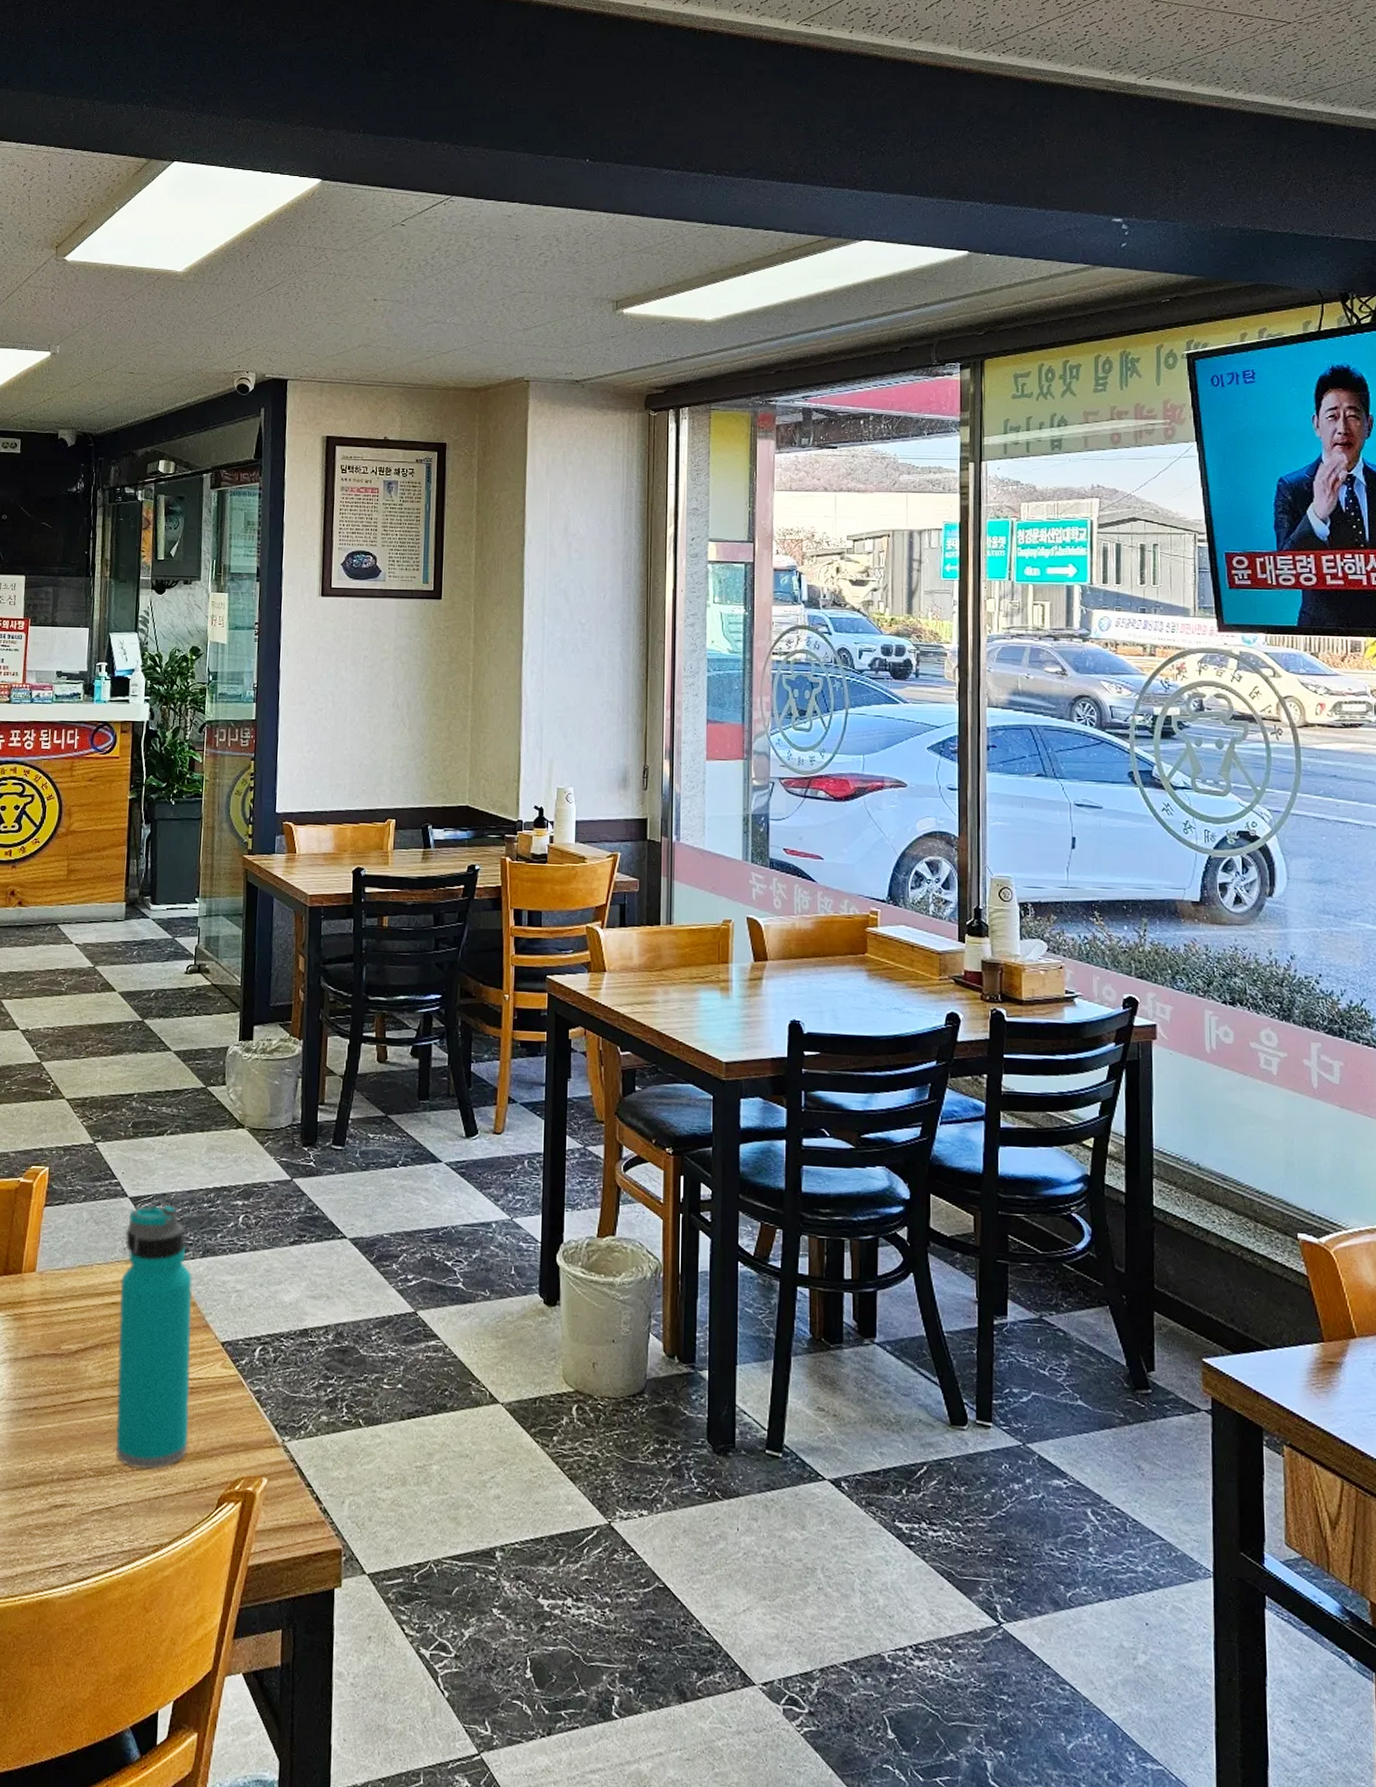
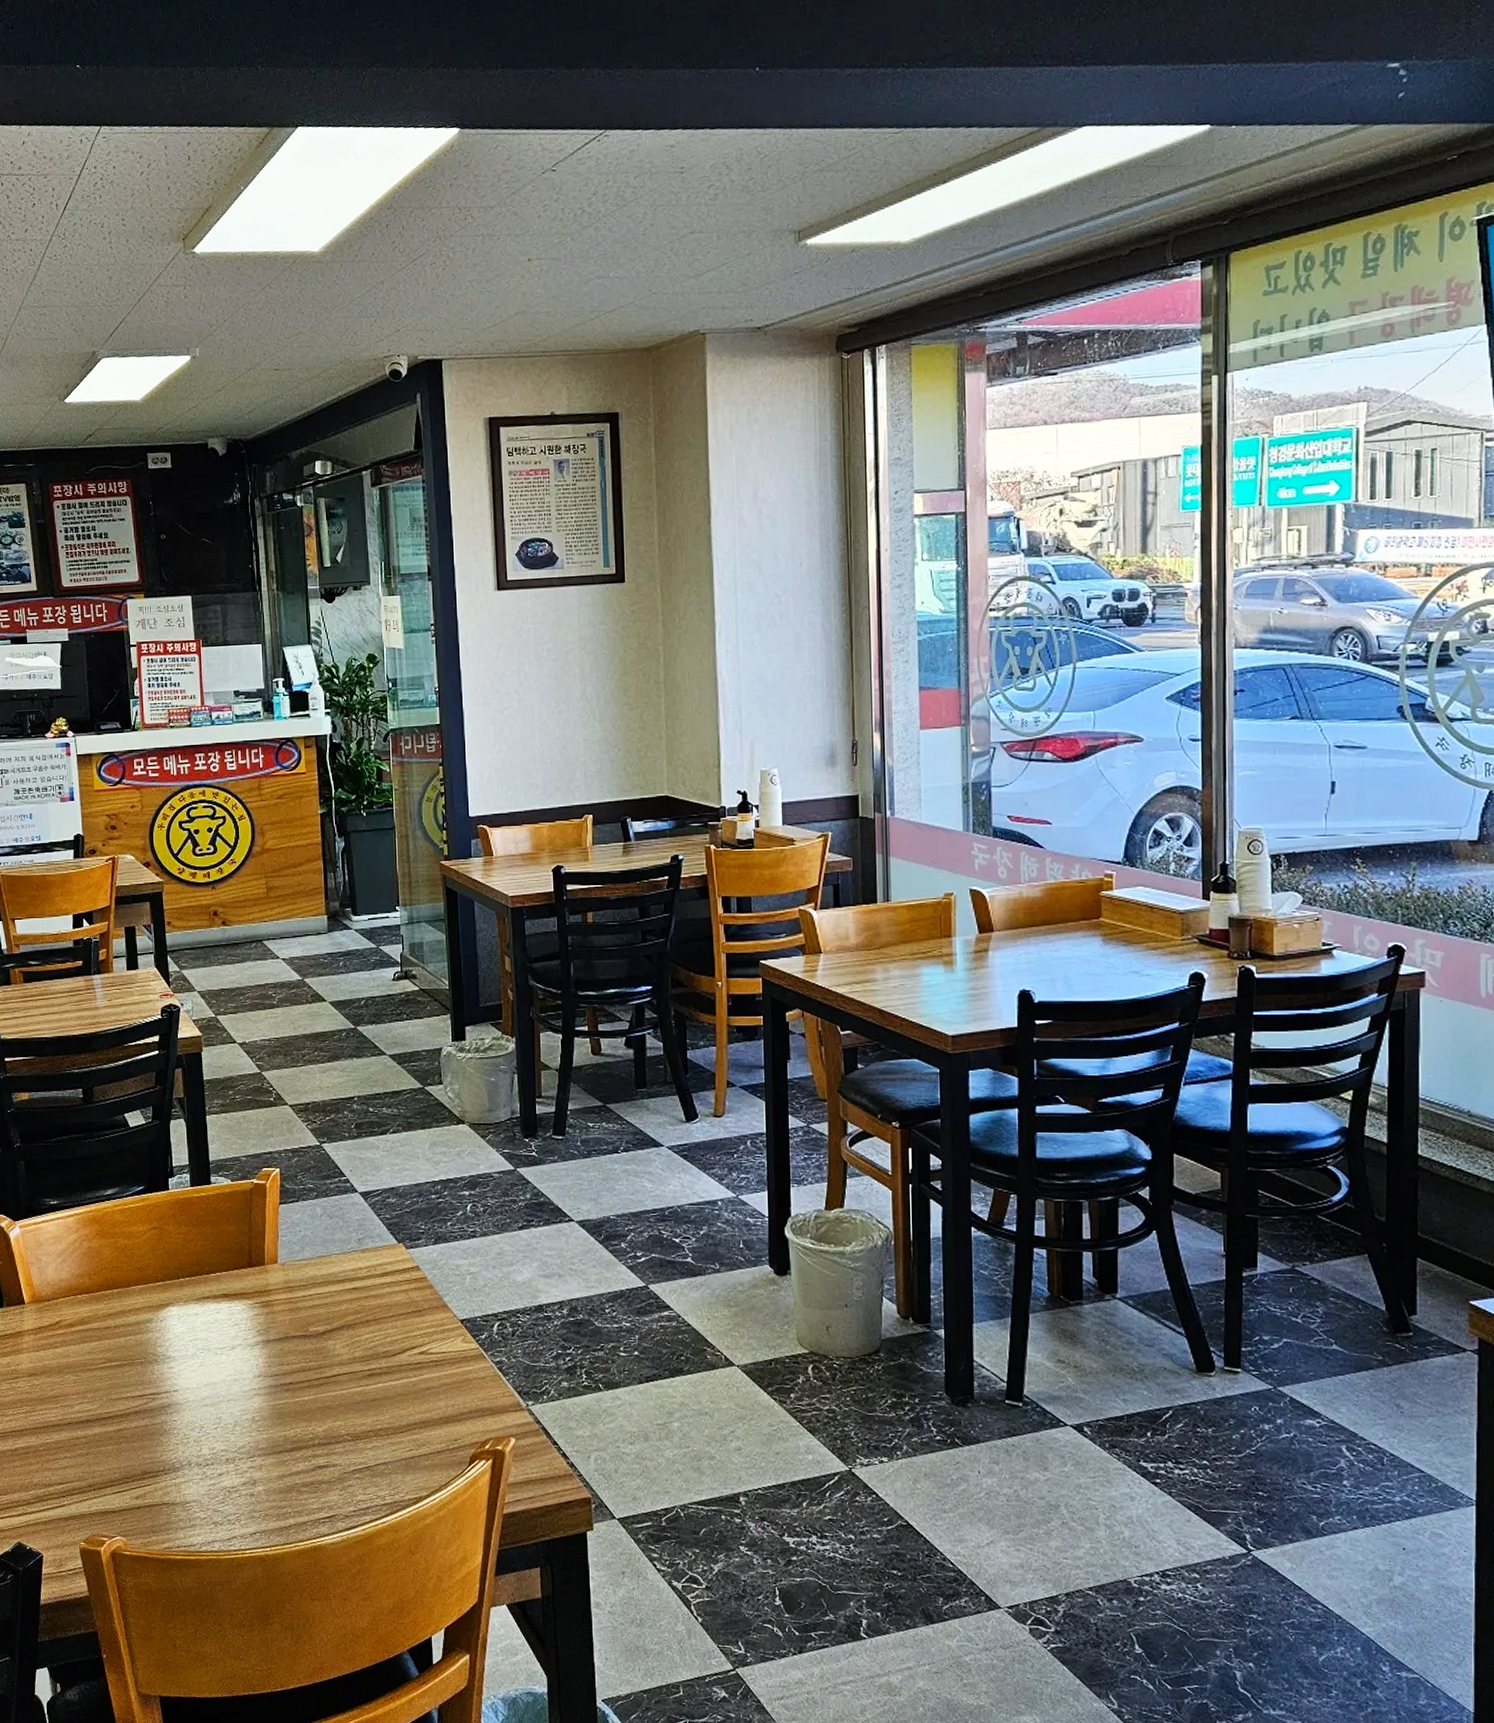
water bottle: present [115,1204,193,1470] -> none [359,1197,437,1434]

